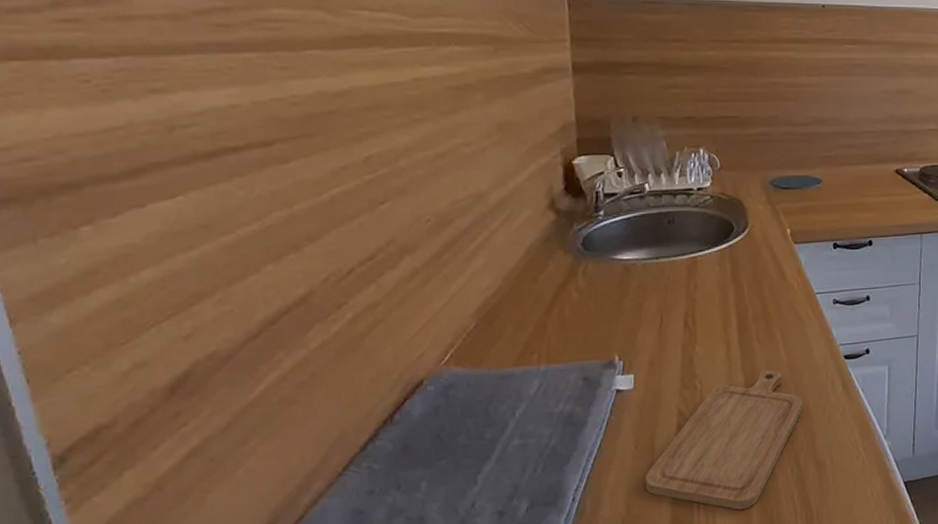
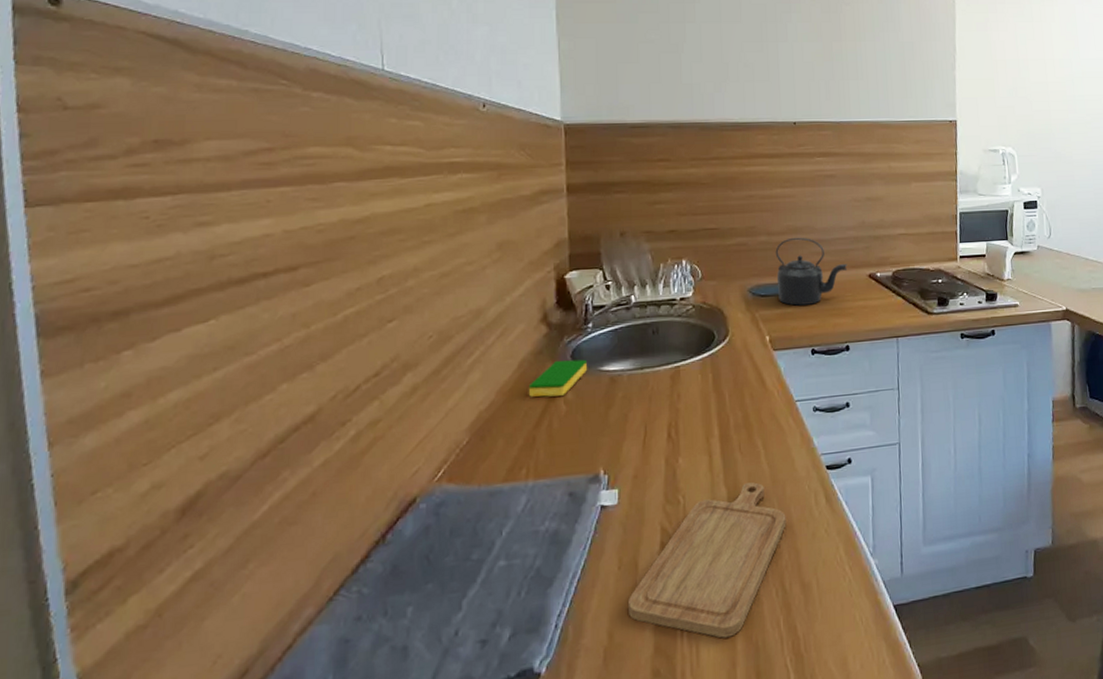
dish sponge: none [536,247,600,284] -> present [528,359,588,397]
kettle: none [799,129,874,199] -> present [775,237,848,306]

